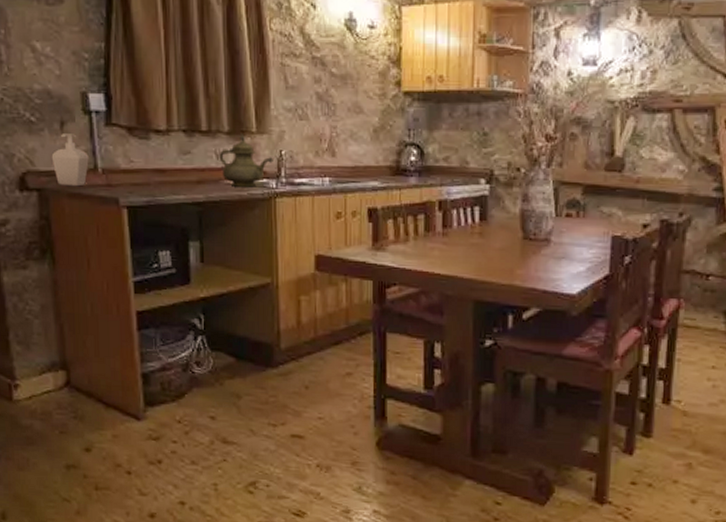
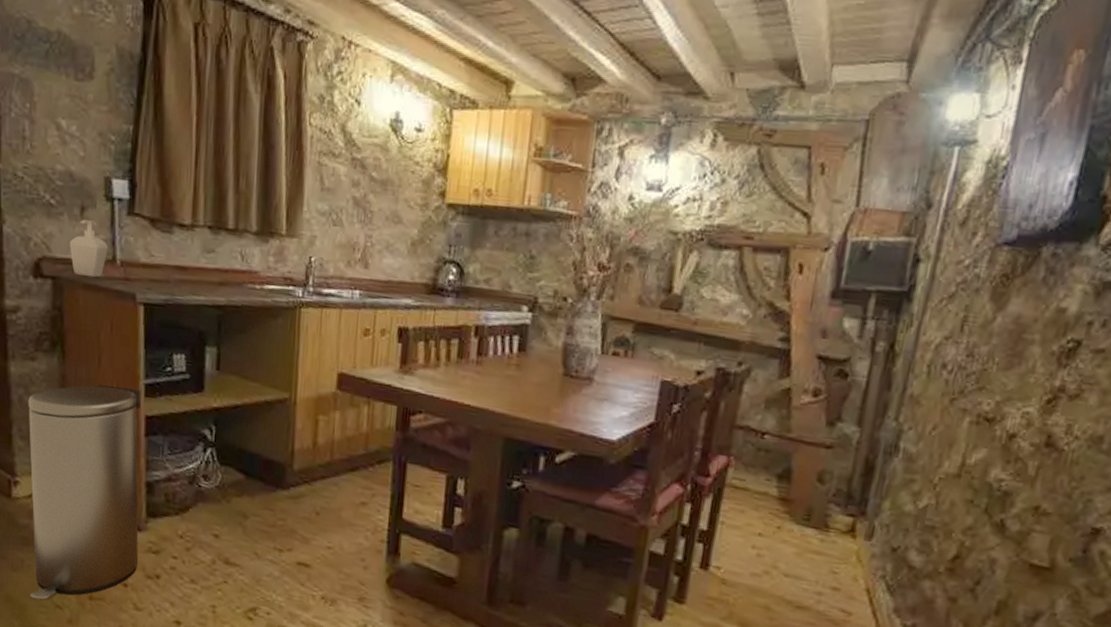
pedal bin: none [22,286,140,496] -> present [28,385,141,601]
teapot: present [219,133,273,187] -> none [244,234,302,294]

